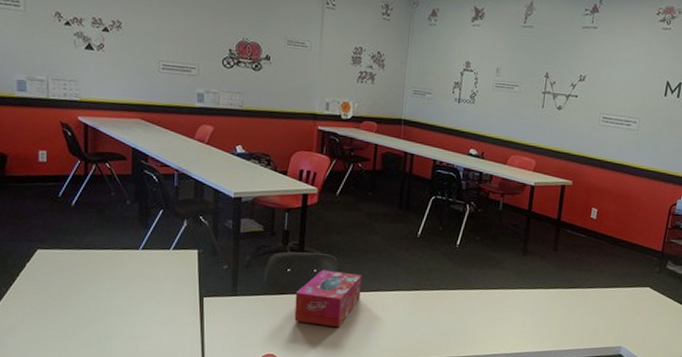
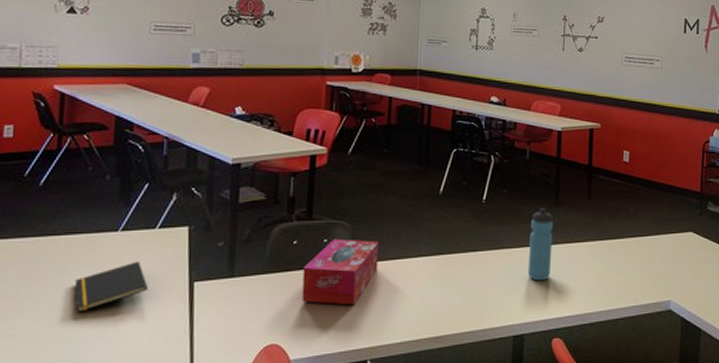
notepad: none [106,276,166,315] -> present [75,261,148,312]
water bottle: none [493,256,520,320] -> present [527,208,553,280]

